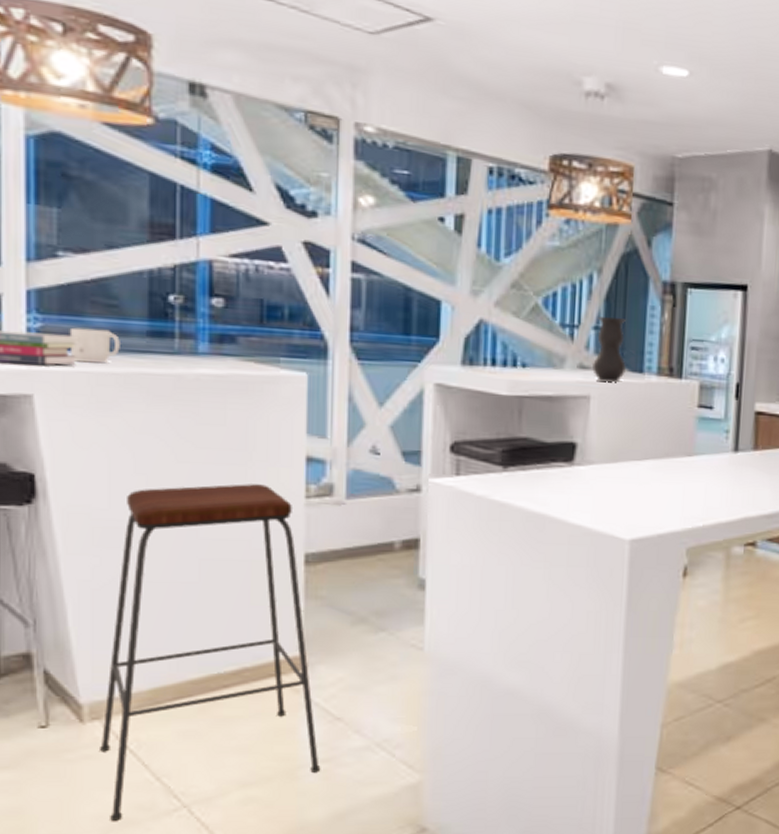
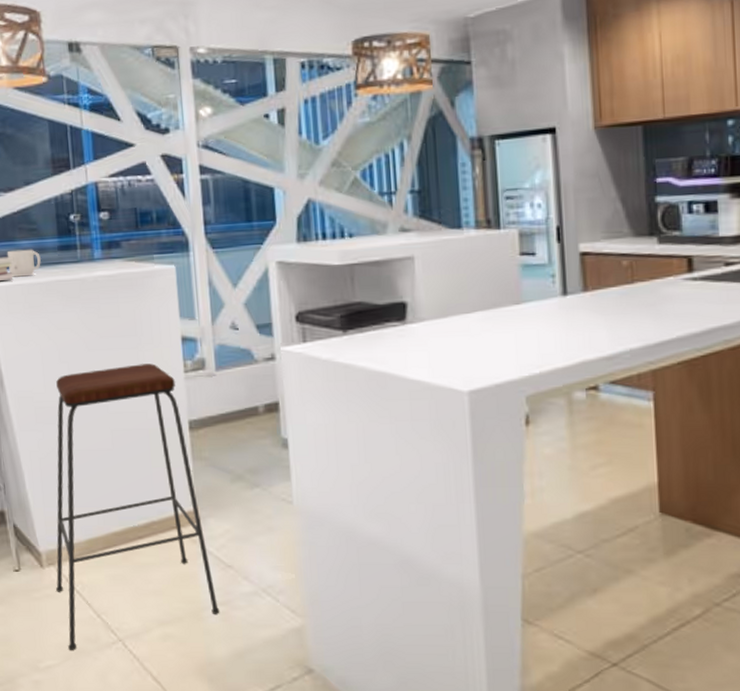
vase: present [591,317,627,383] -> none [411,179,446,242]

